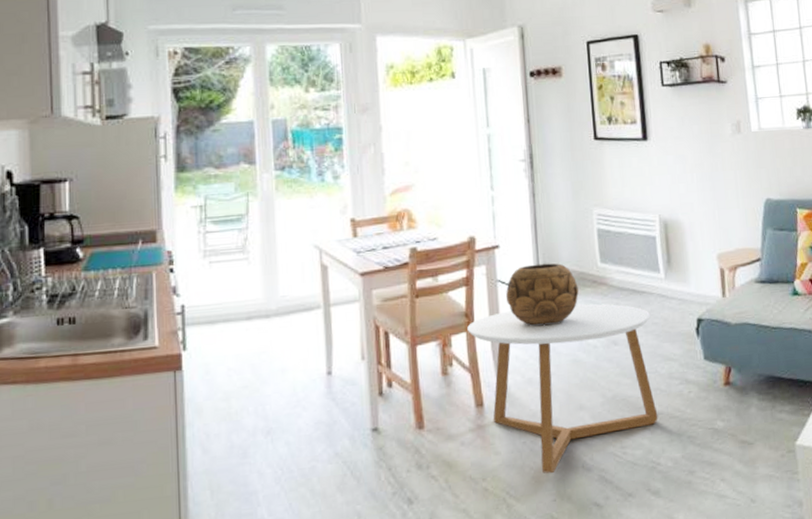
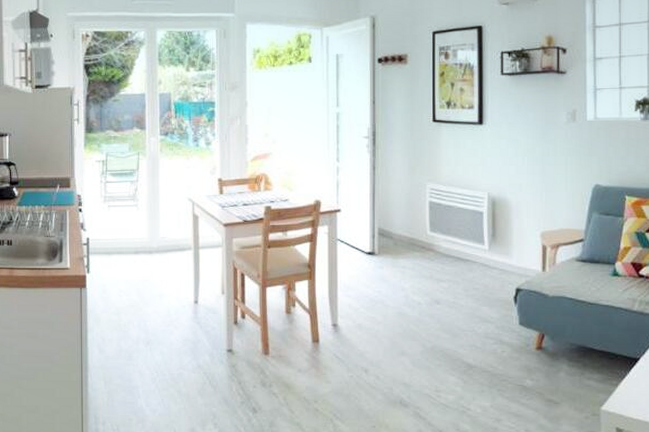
coffee table: present [467,303,658,474] -> none [309,265,472,405]
decorative bowl: present [506,263,579,327] -> none [344,228,408,281]

